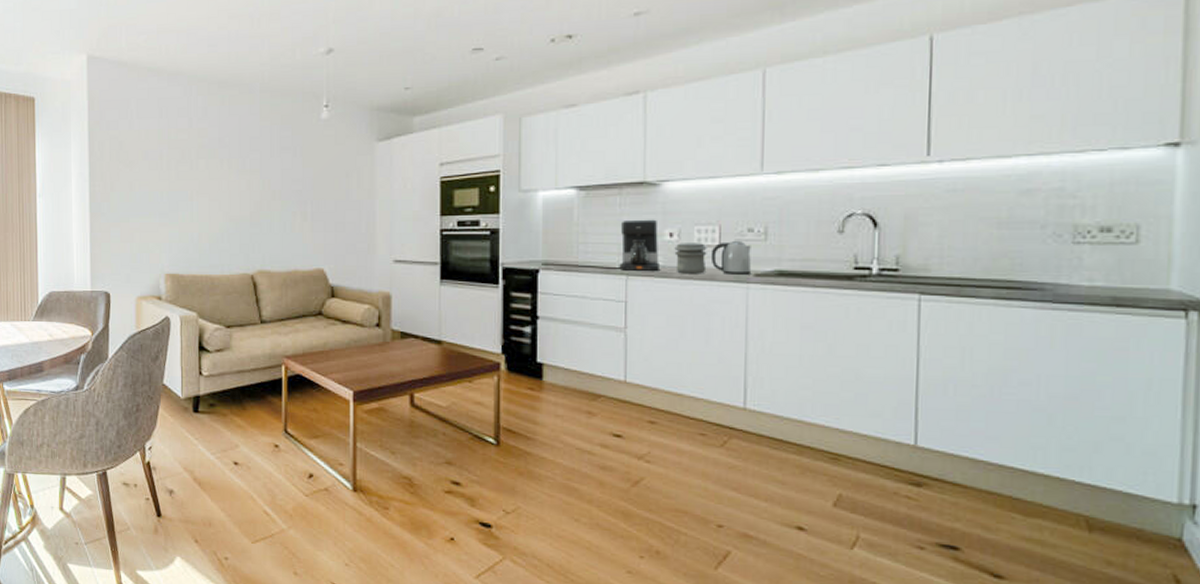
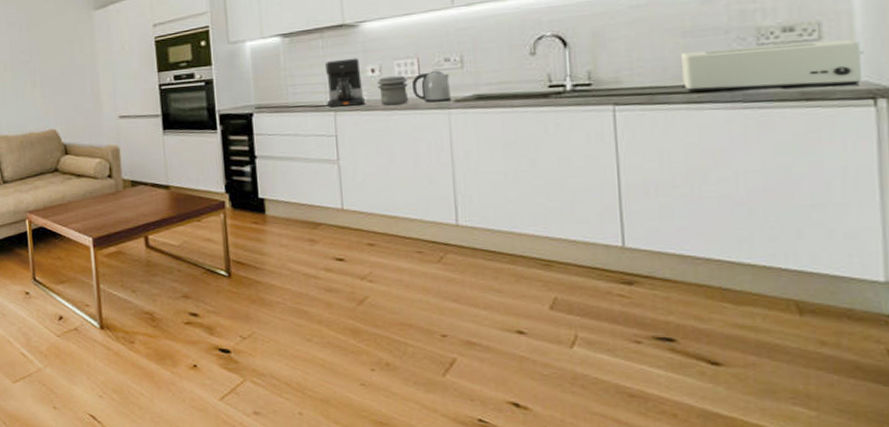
toaster: none [993,245,1180,296] -> present [682,39,864,93]

